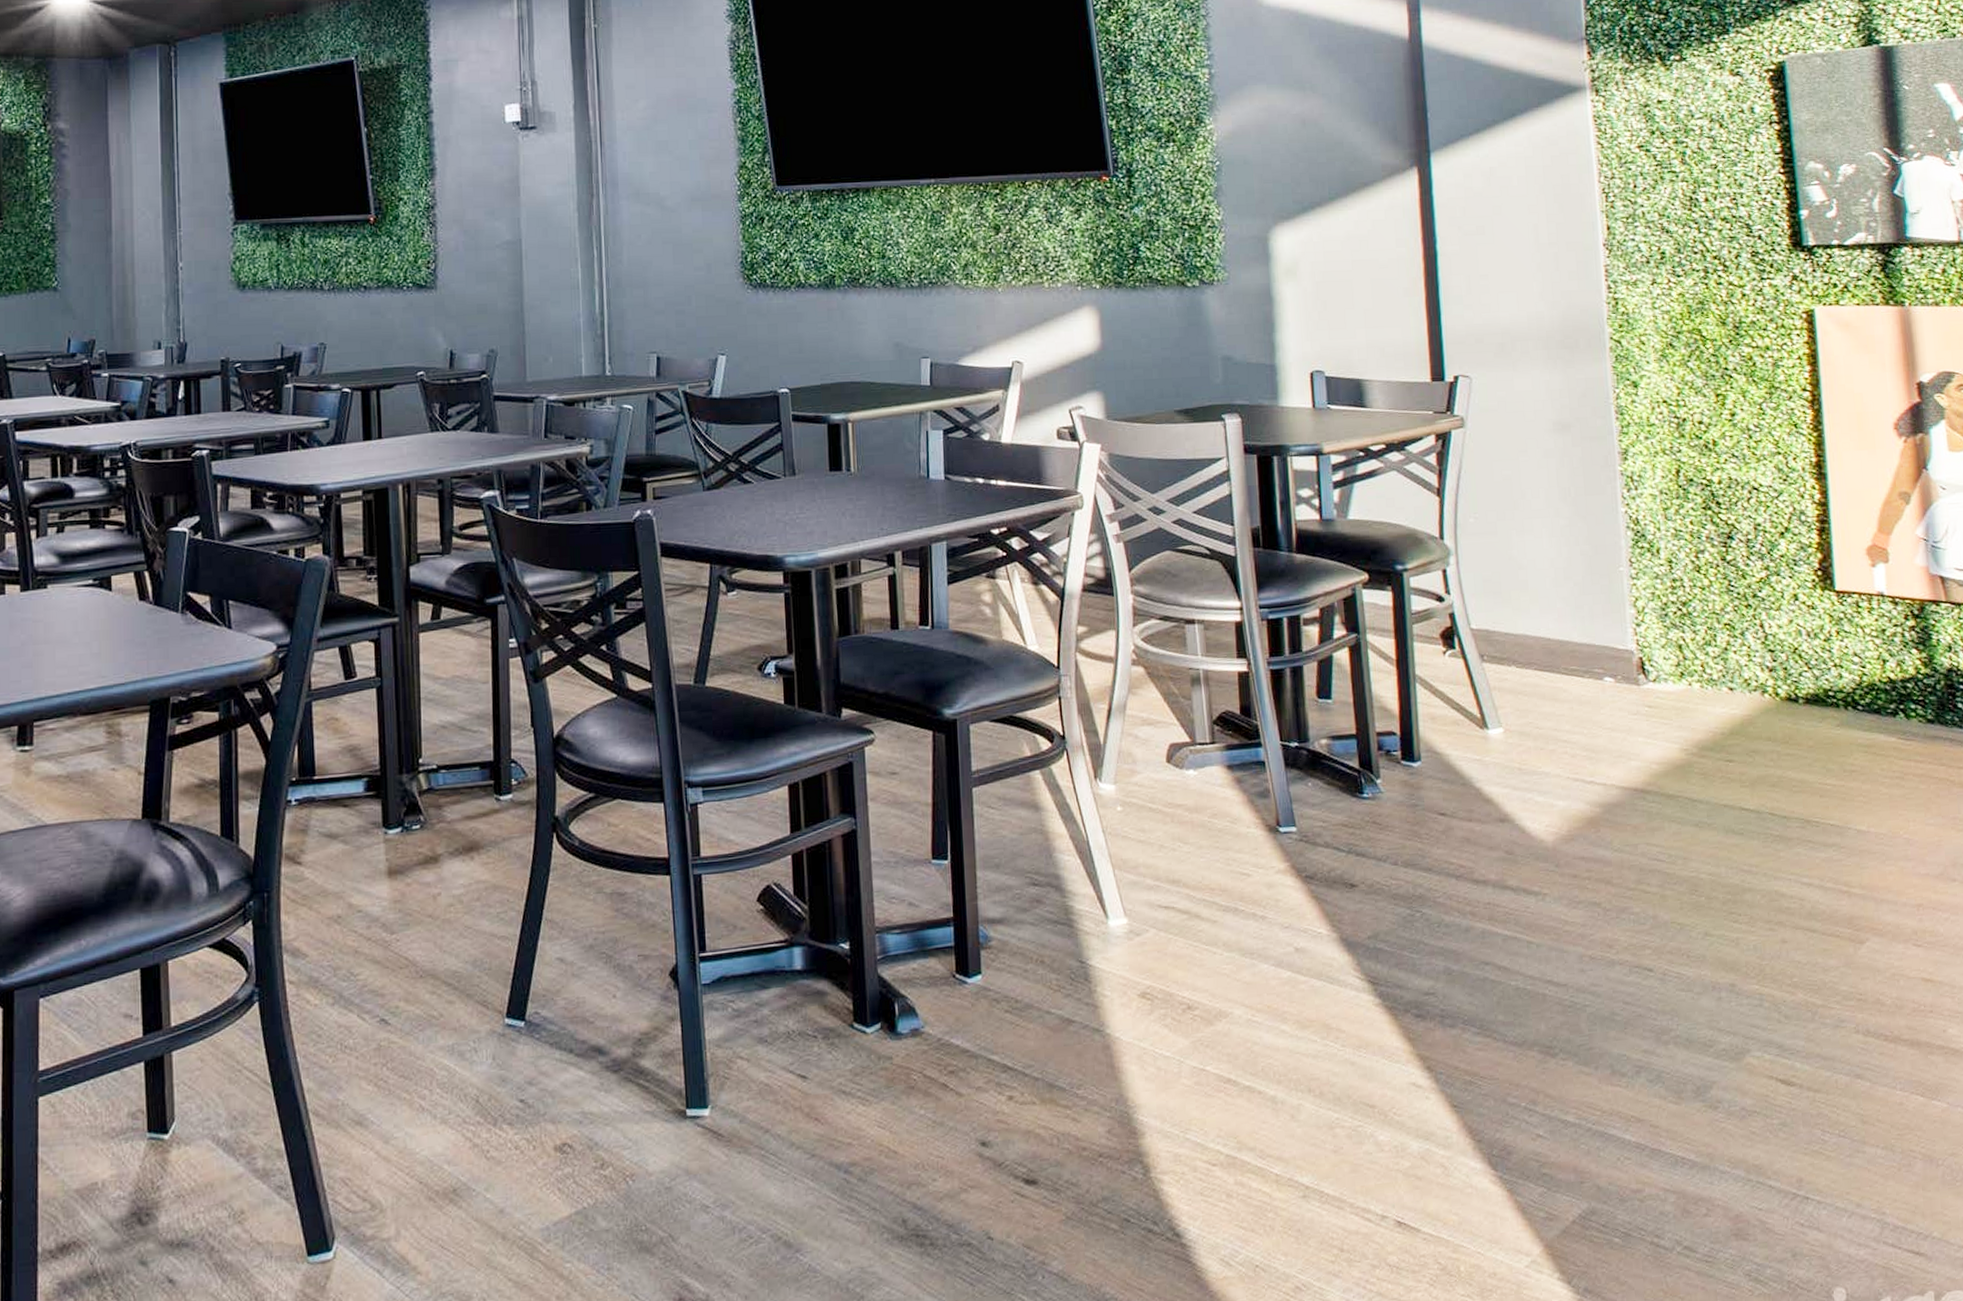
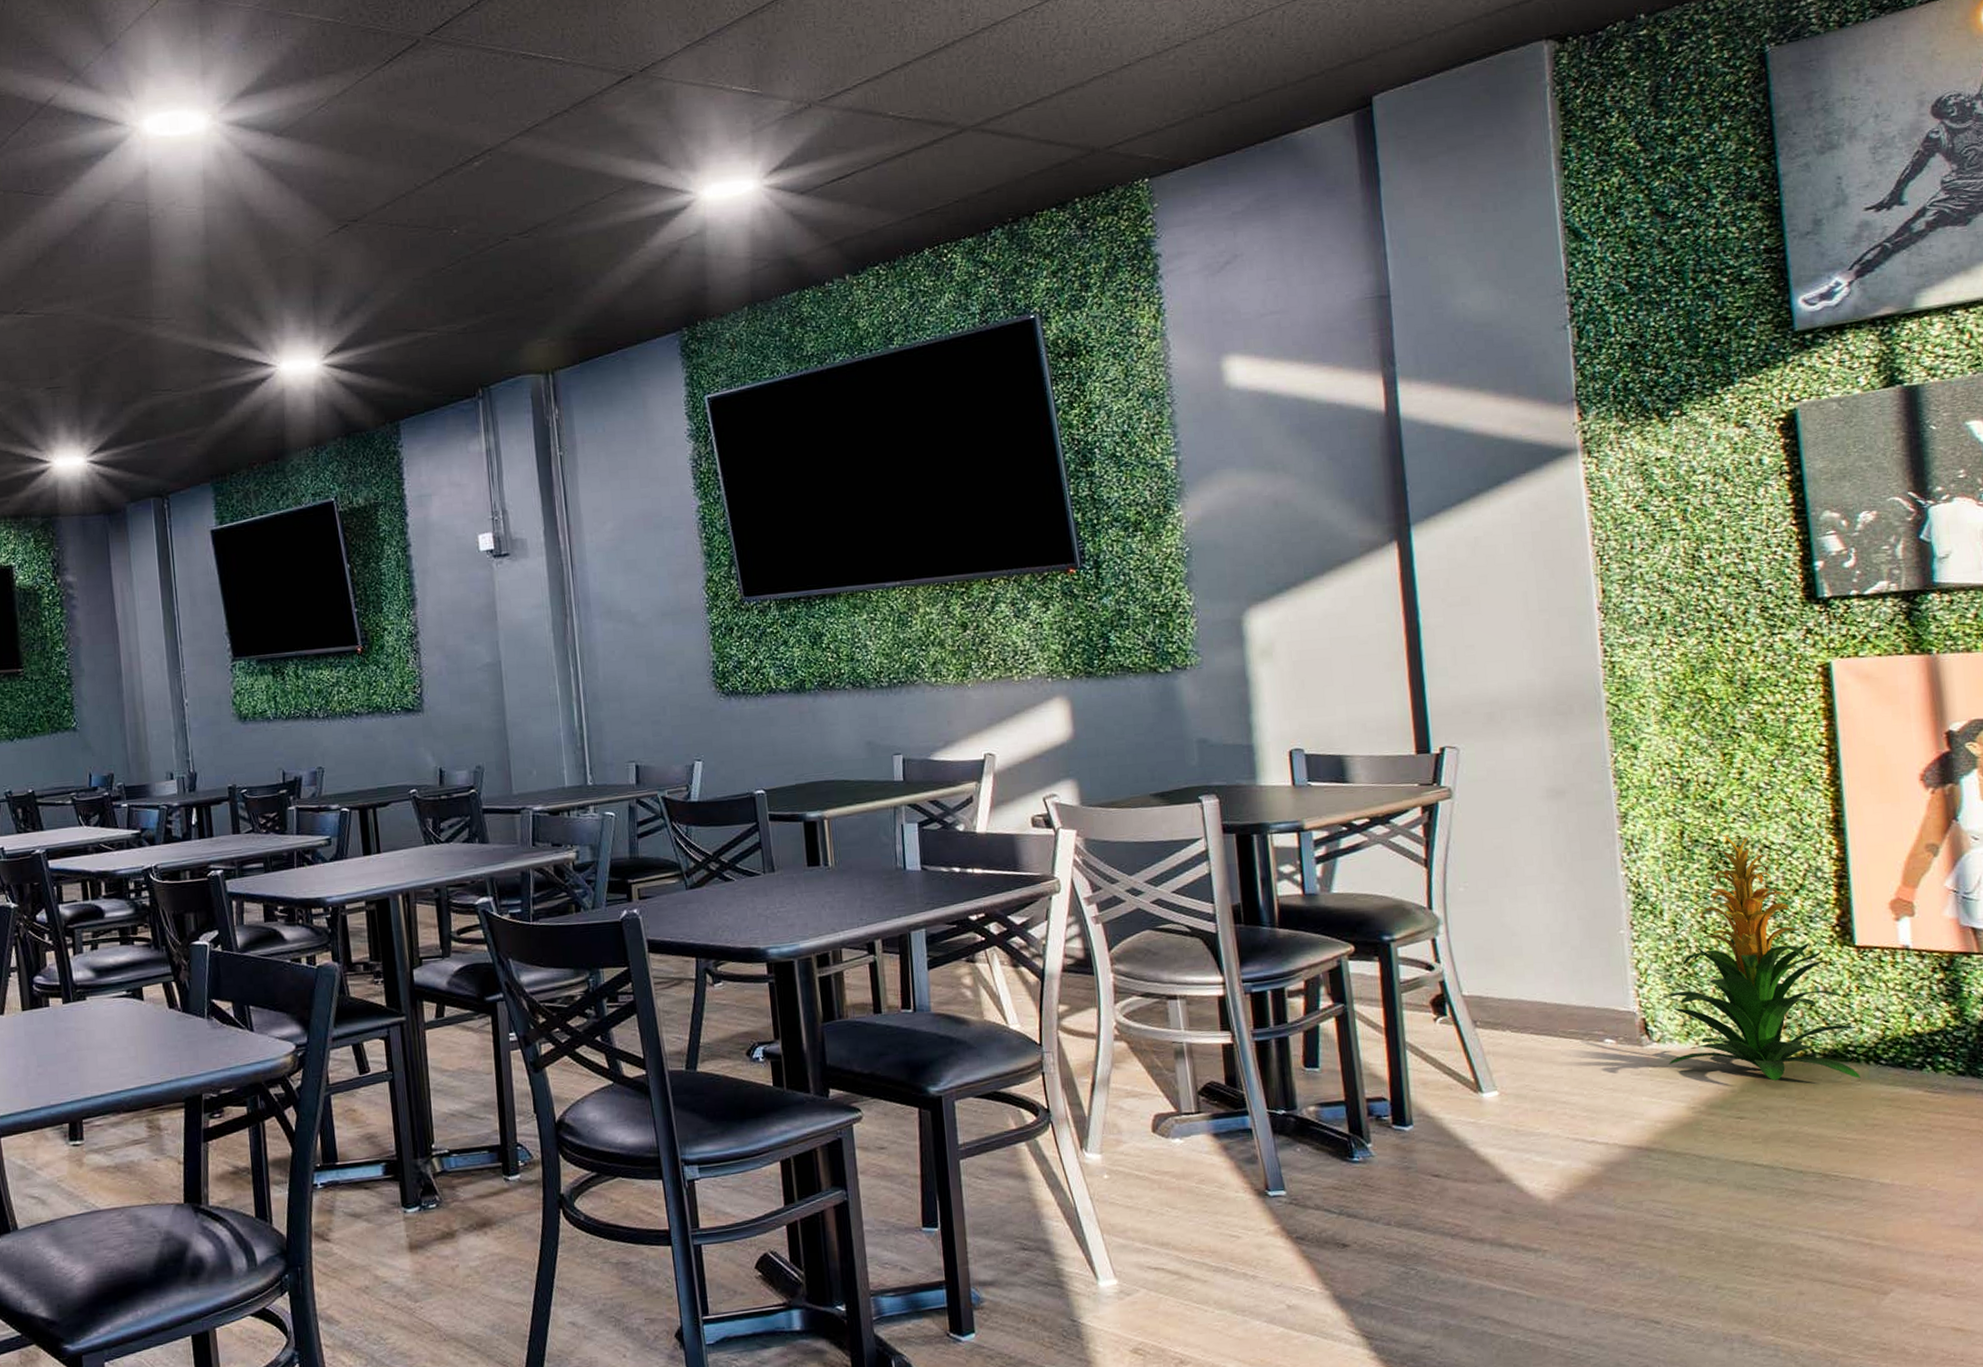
indoor plant: none [1656,474,1841,725] -> present [1660,833,1862,1081]

